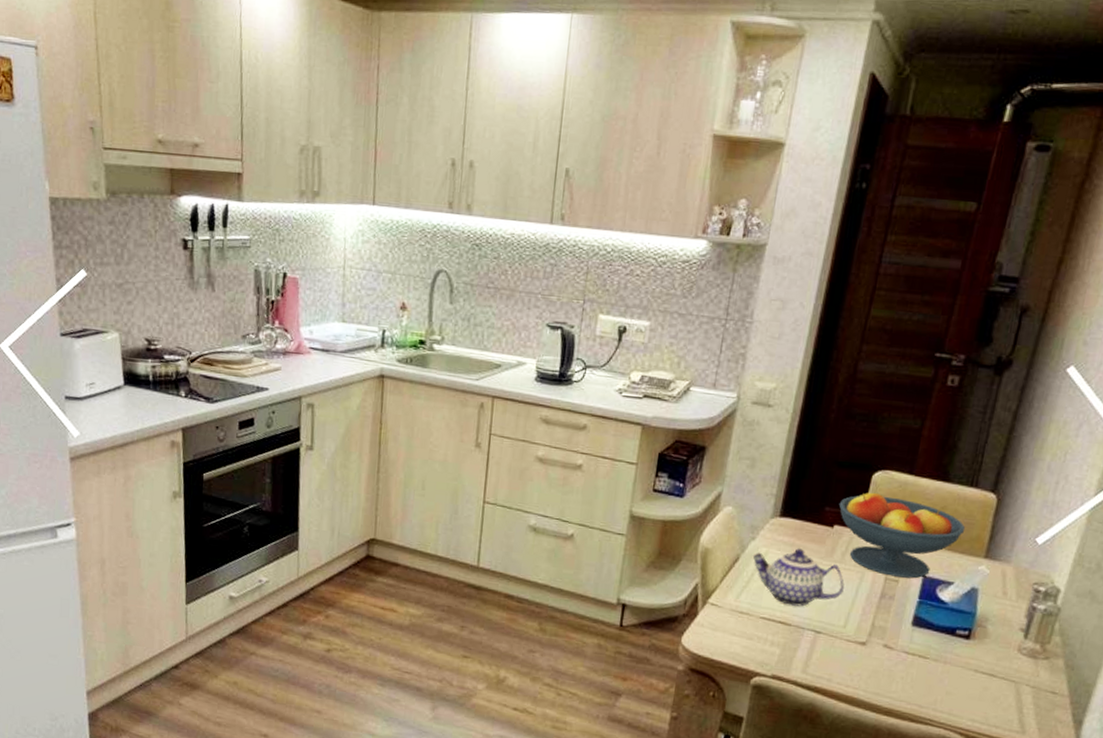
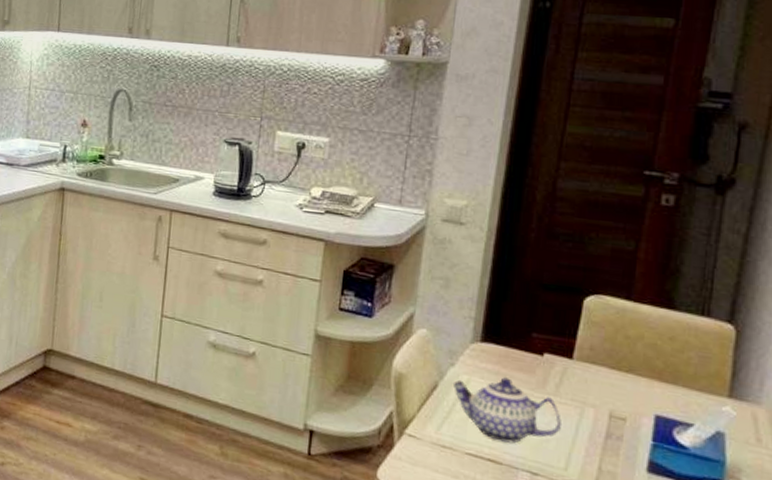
fruit bowl: present [838,492,966,579] -> none [547,318,701,418]

